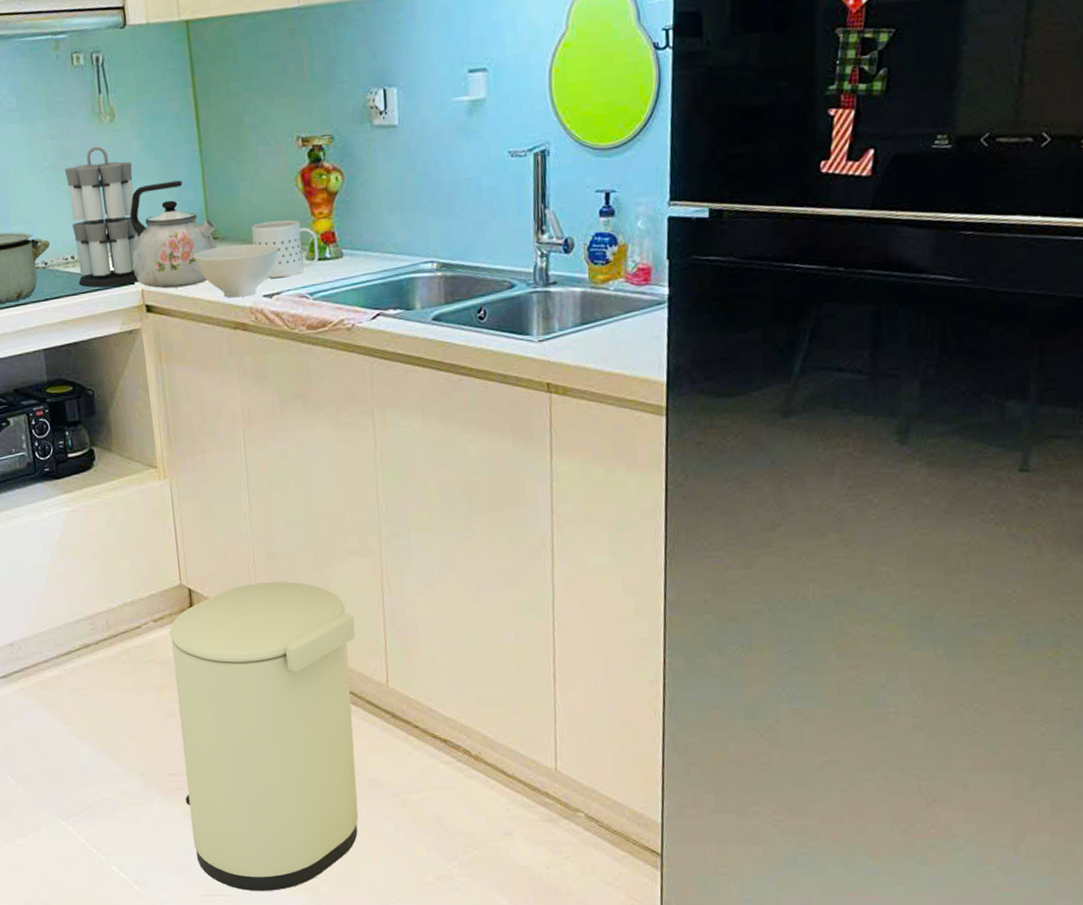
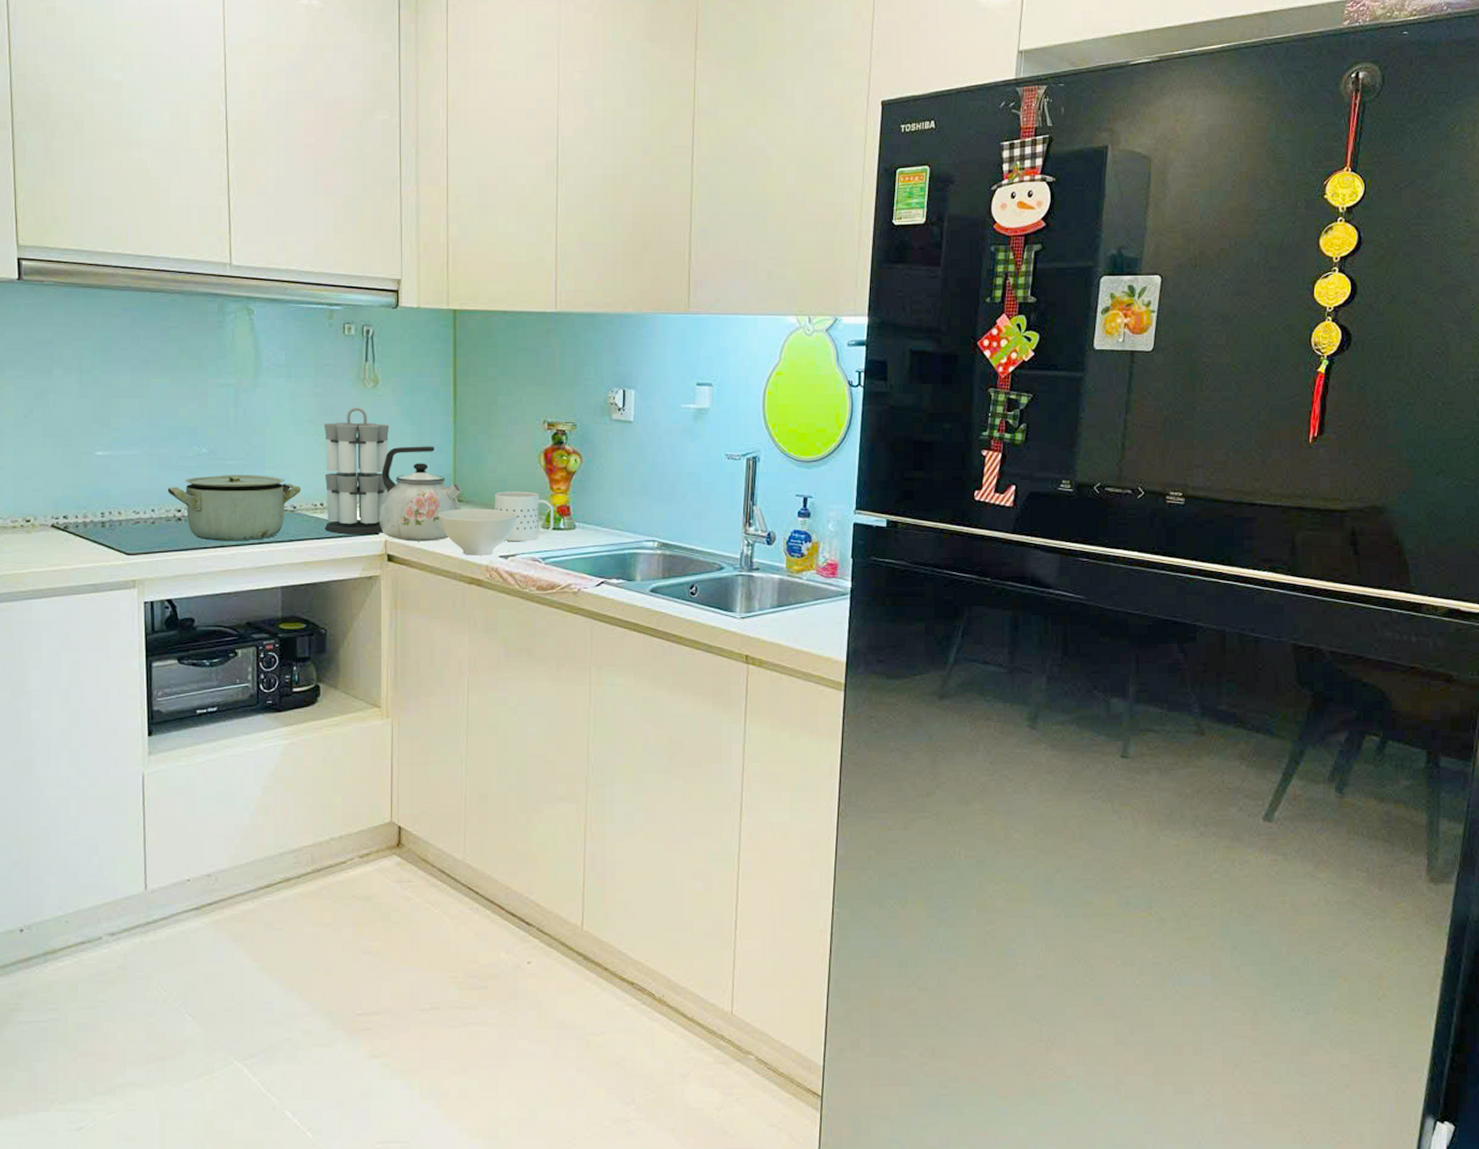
pedal bin: present [170,581,359,892] -> none [371,823,556,1138]

